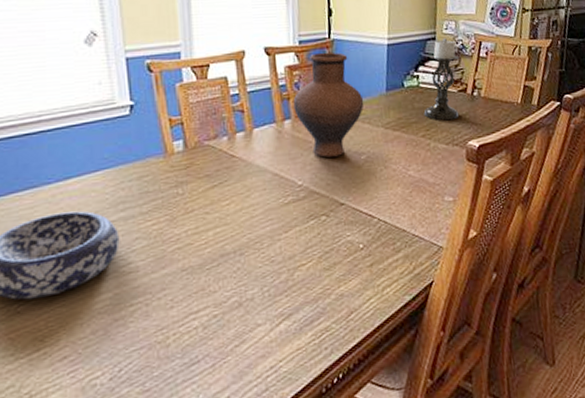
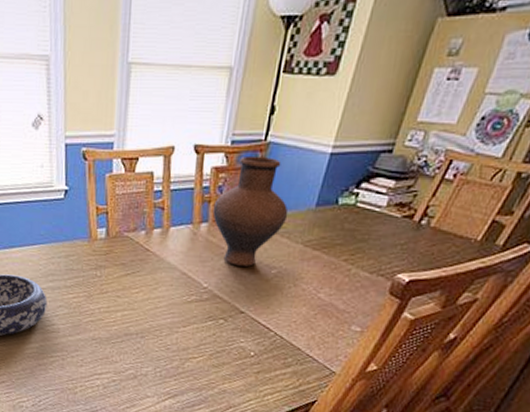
candle holder: present [423,38,460,121] -> none [352,151,417,248]

